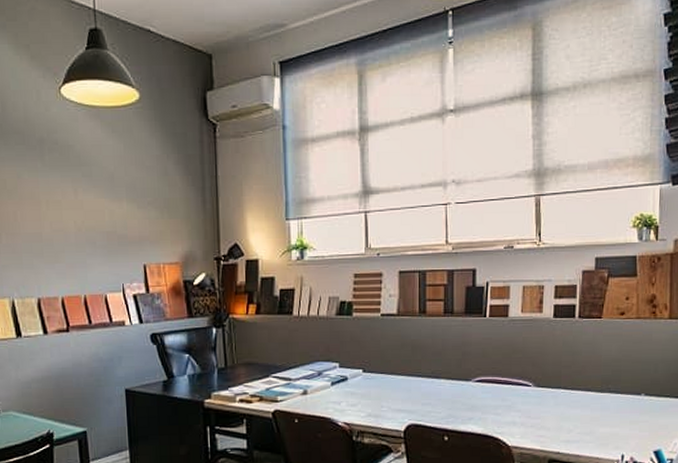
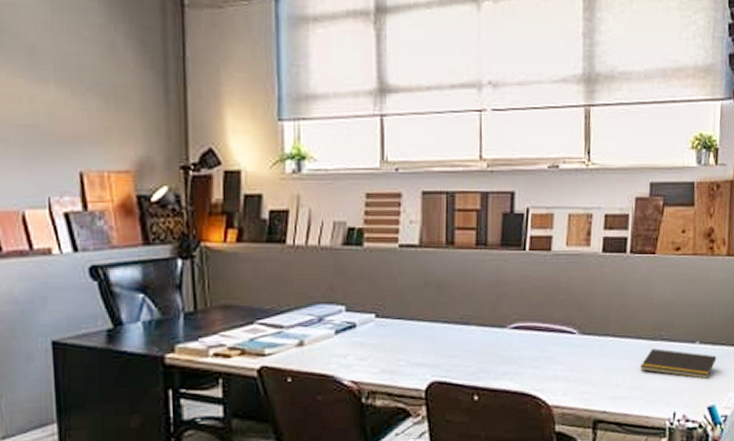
notepad: none [590,399,662,426] -> present [640,348,717,379]

